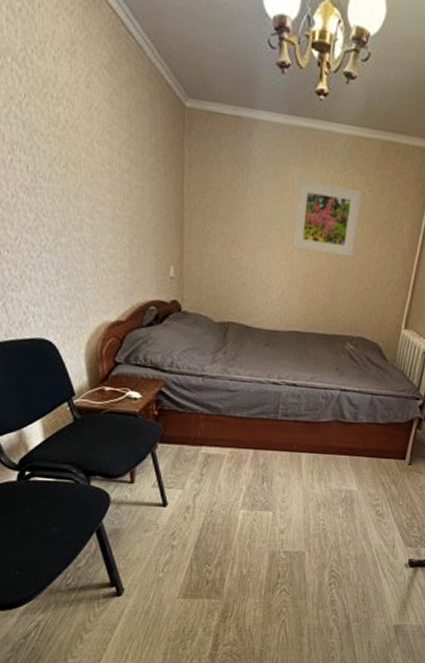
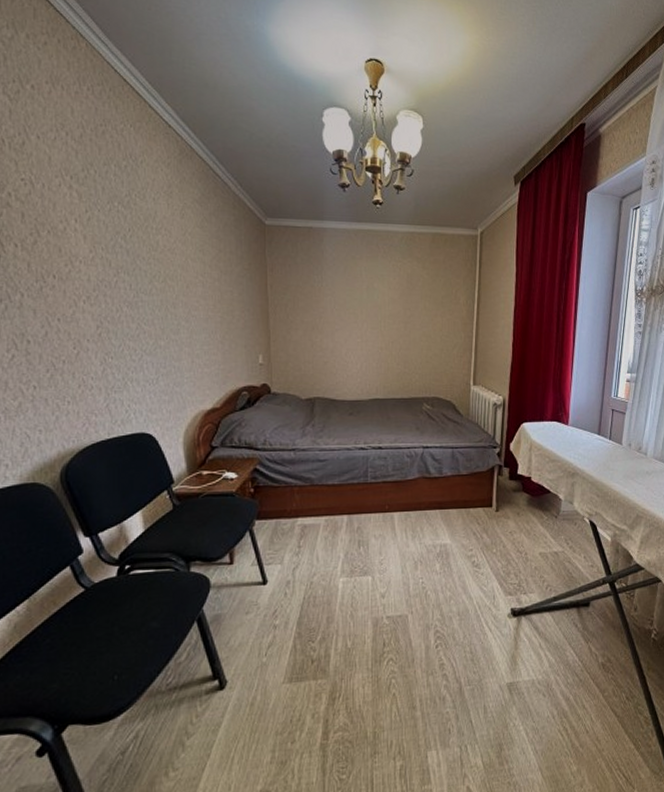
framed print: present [292,179,362,256] -> none [365,271,421,328]

